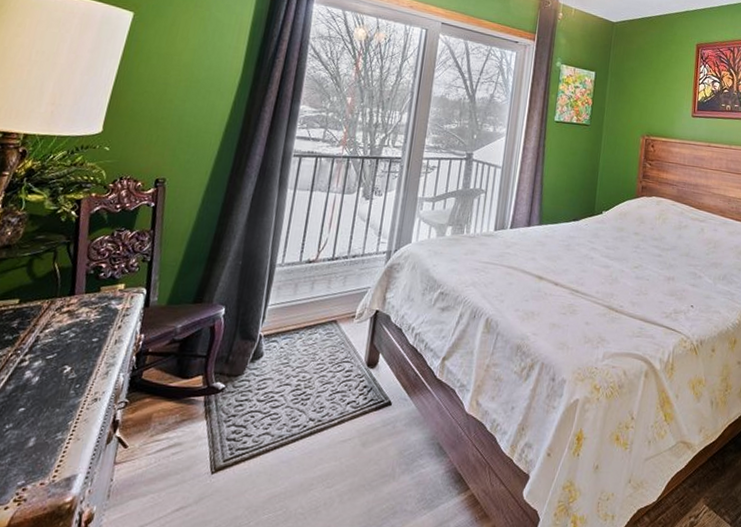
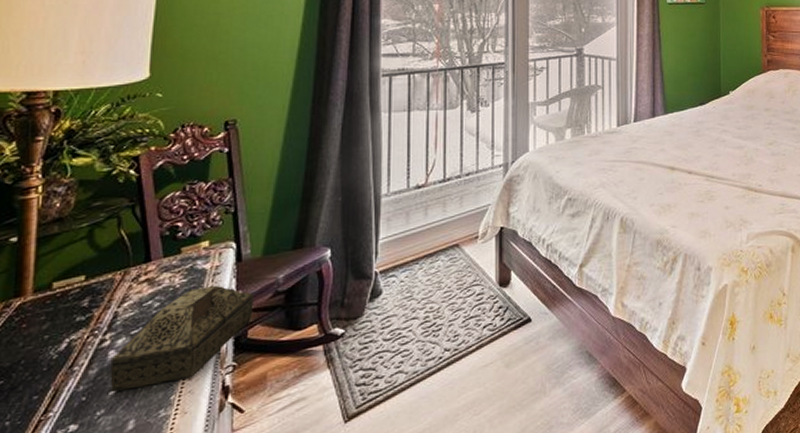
decorative box: none [21,325,154,409] -> present [109,285,254,391]

